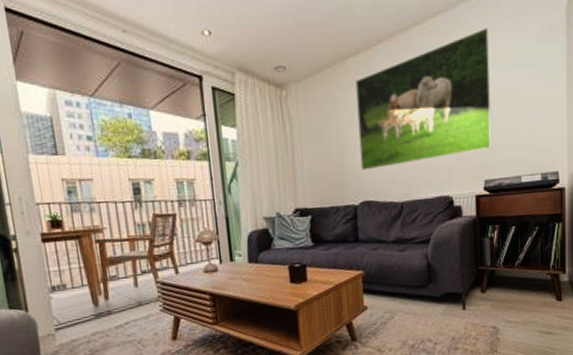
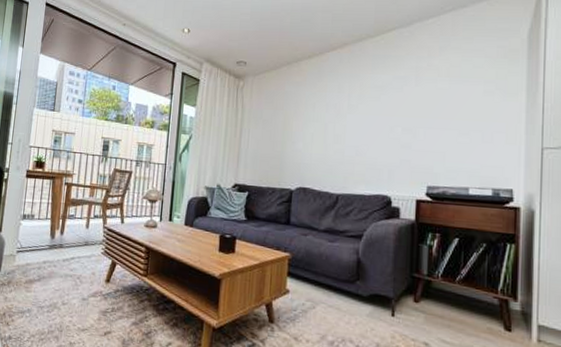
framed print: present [355,27,492,171] -> none [301,45,443,159]

